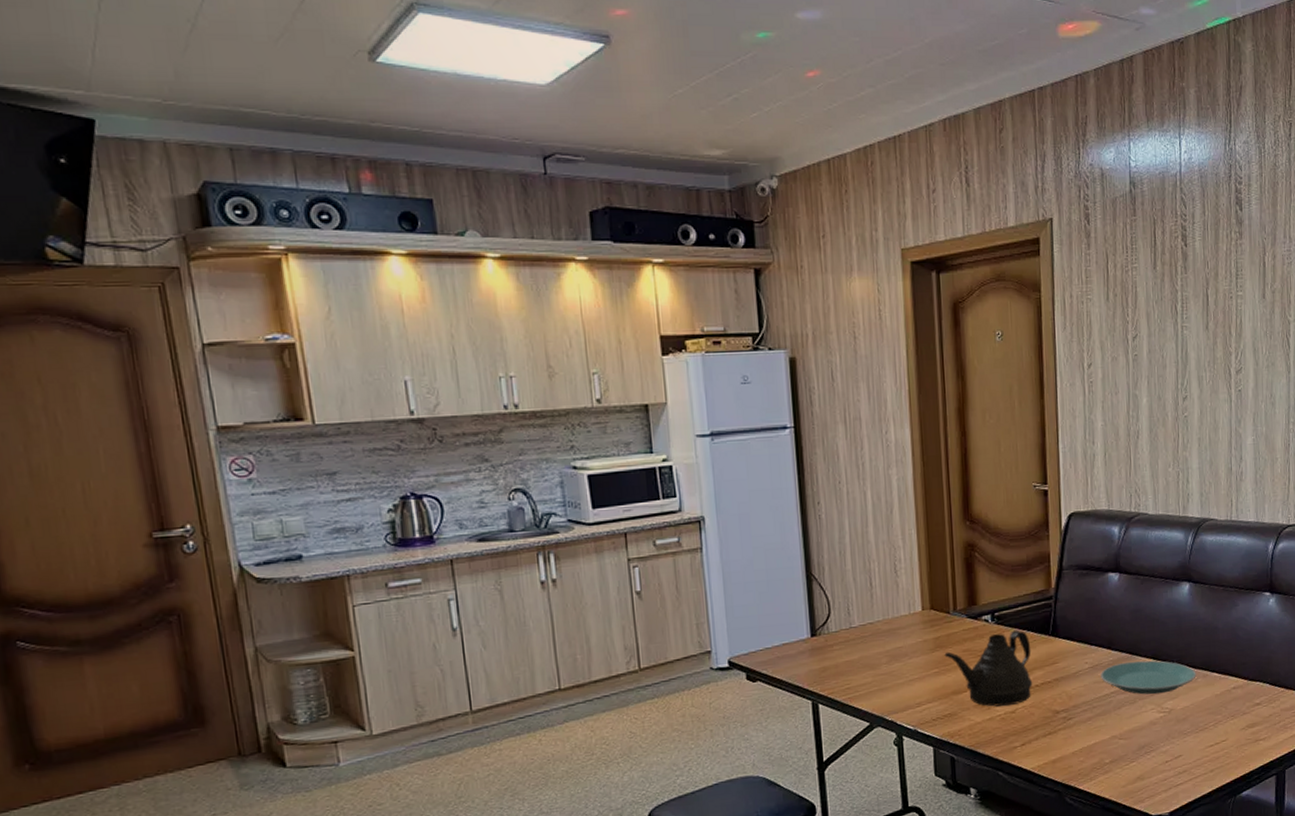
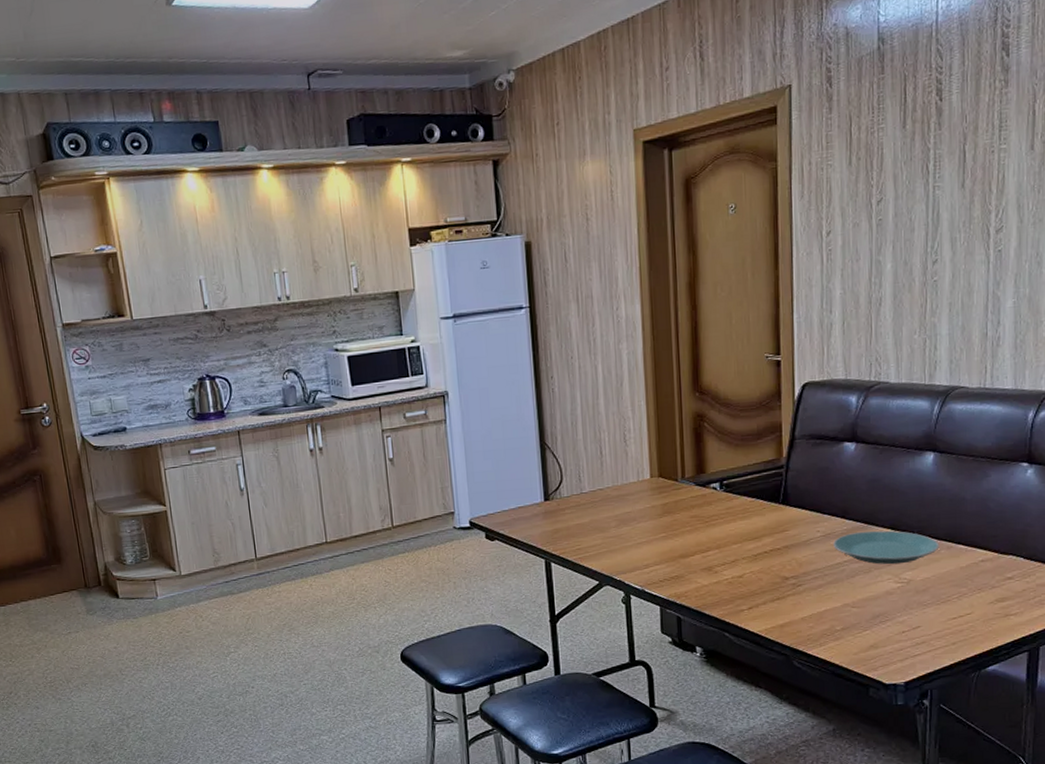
teapot: present [944,630,1033,707] -> none [672,497,762,571]

